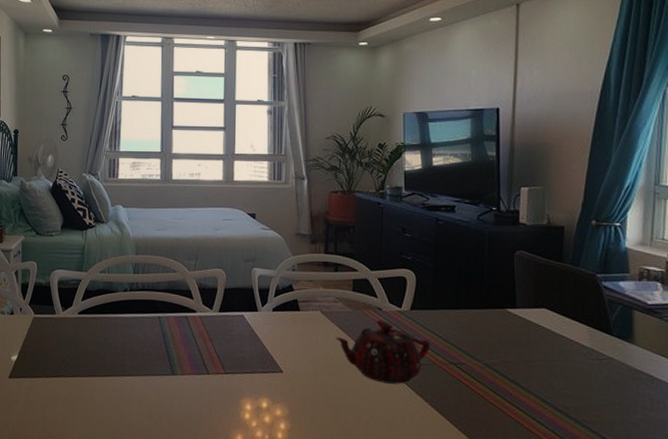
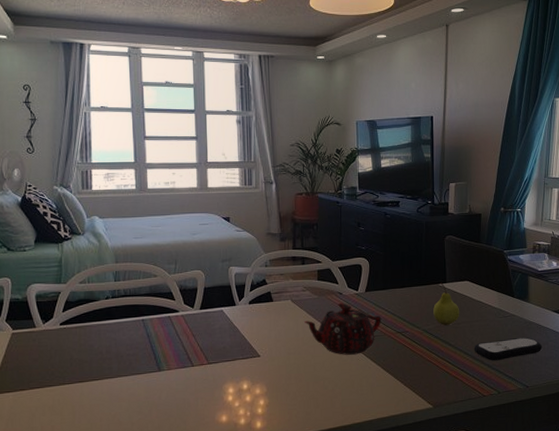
fruit: none [498,306,534,362] -> present [433,281,459,325]
remote control: none [554,388,656,416] -> present [474,337,542,361]

